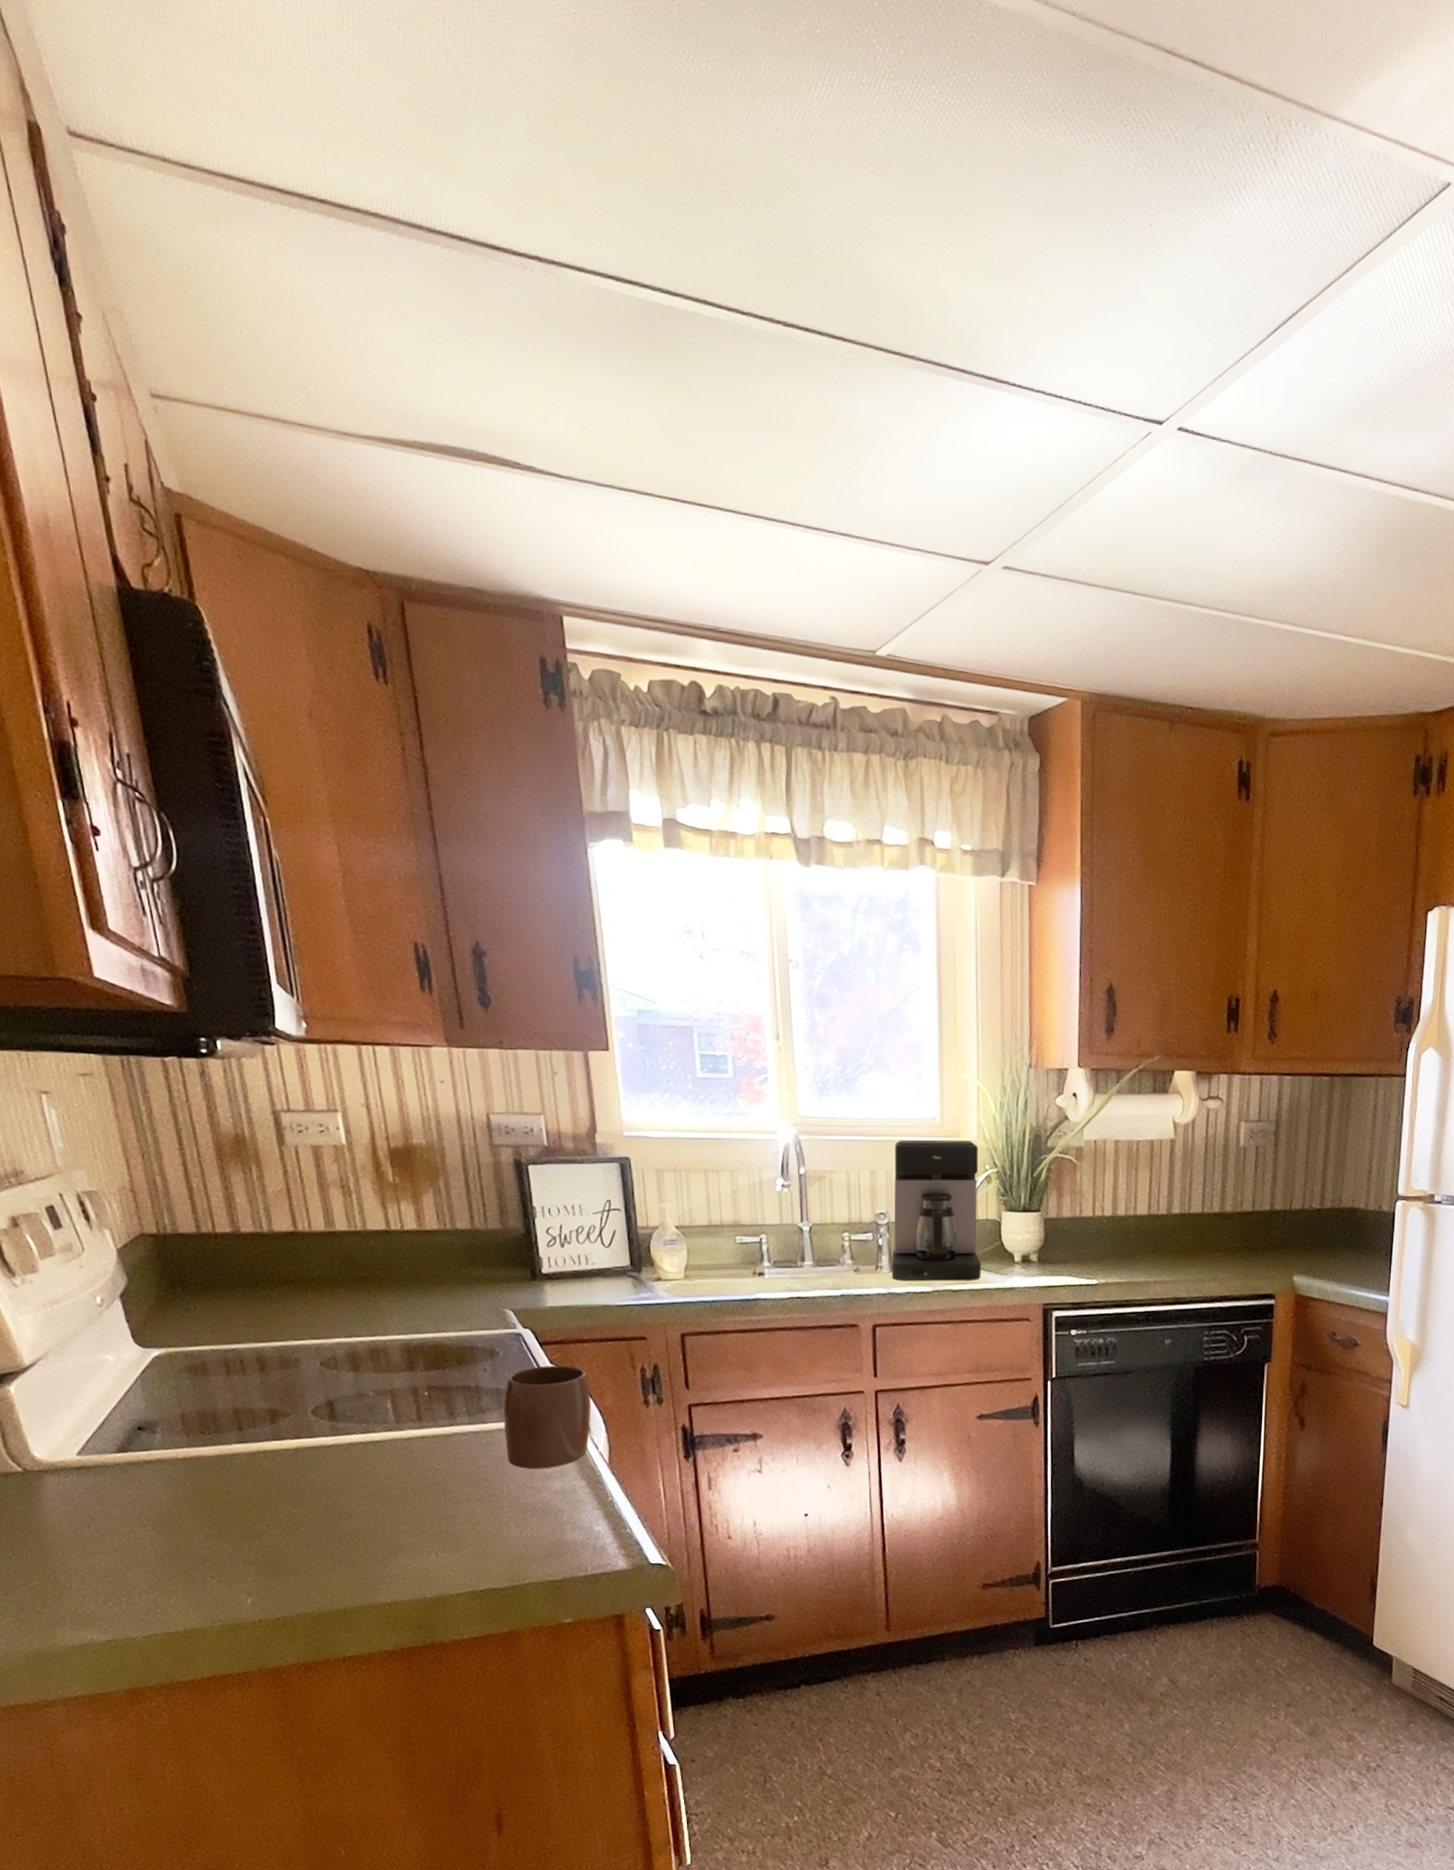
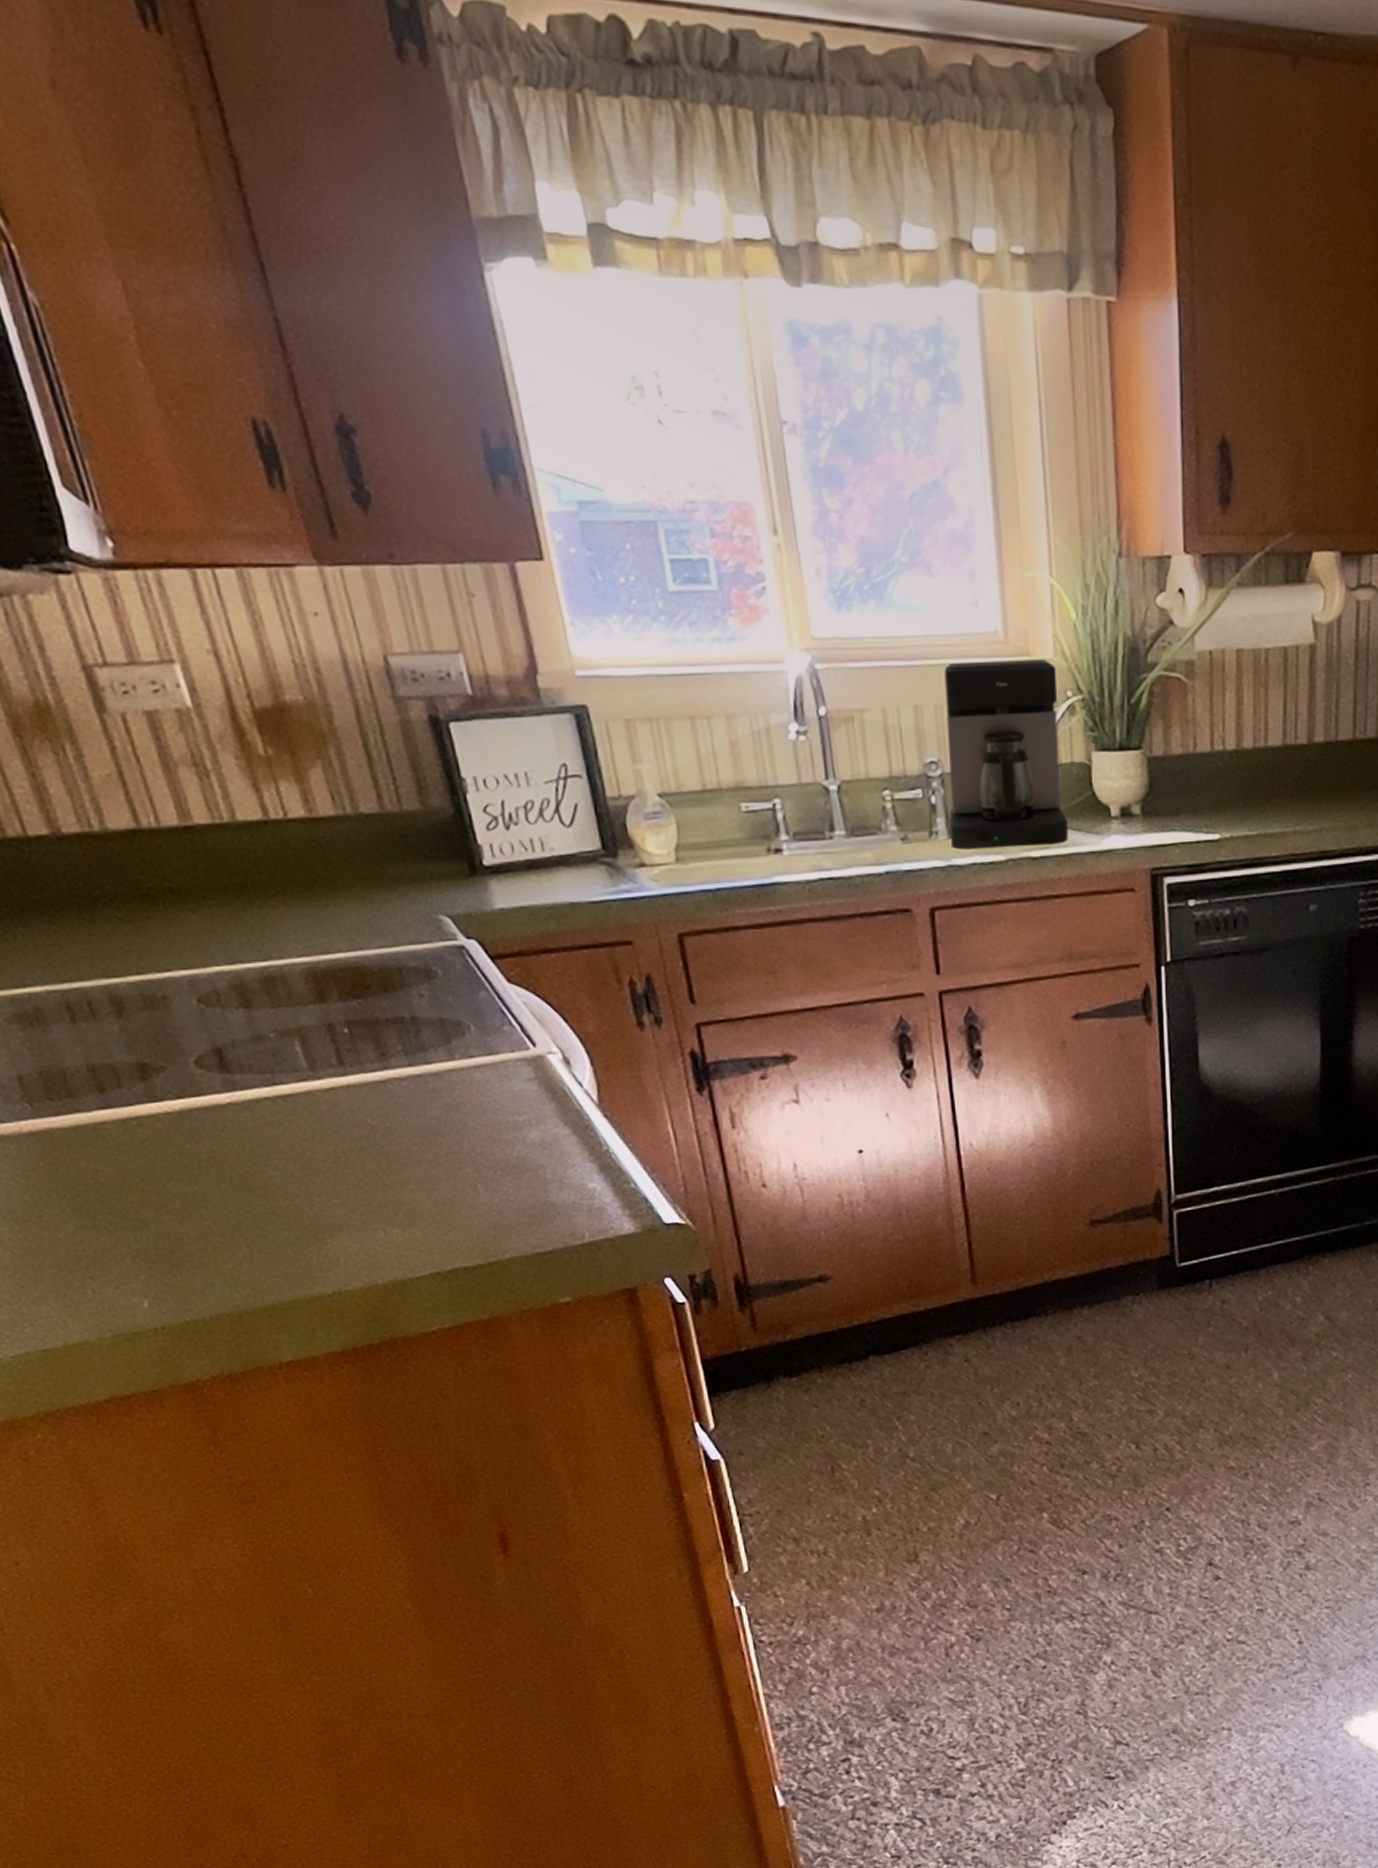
mug: present [503,1365,591,1469] -> none [451,983,570,1118]

